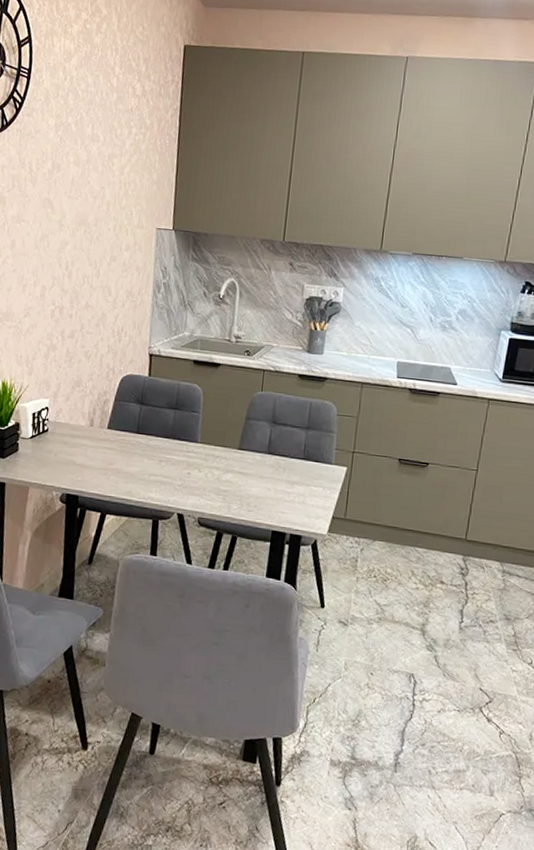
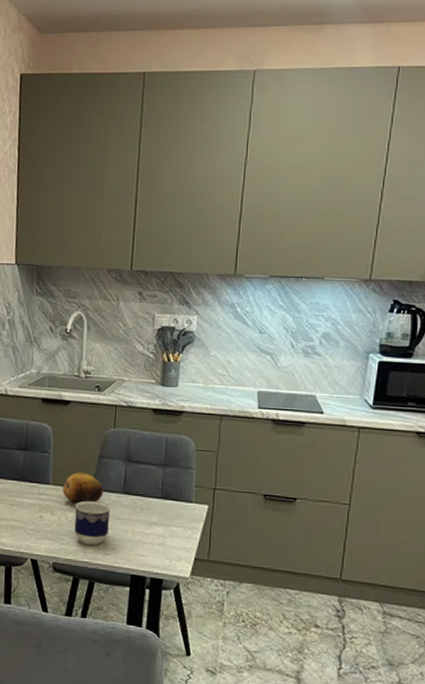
fruit: none [210,432,249,462] -> present [62,472,103,504]
cup: none [220,459,256,502] -> present [74,500,111,546]

